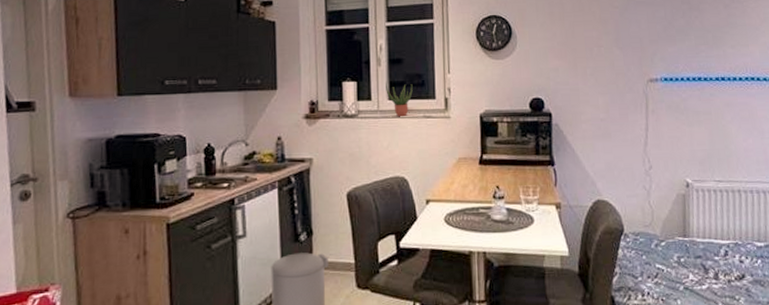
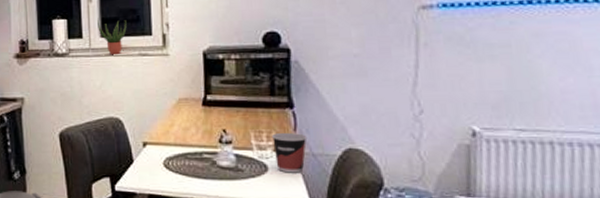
cup: none [536,187,566,224] -> present [271,132,308,173]

